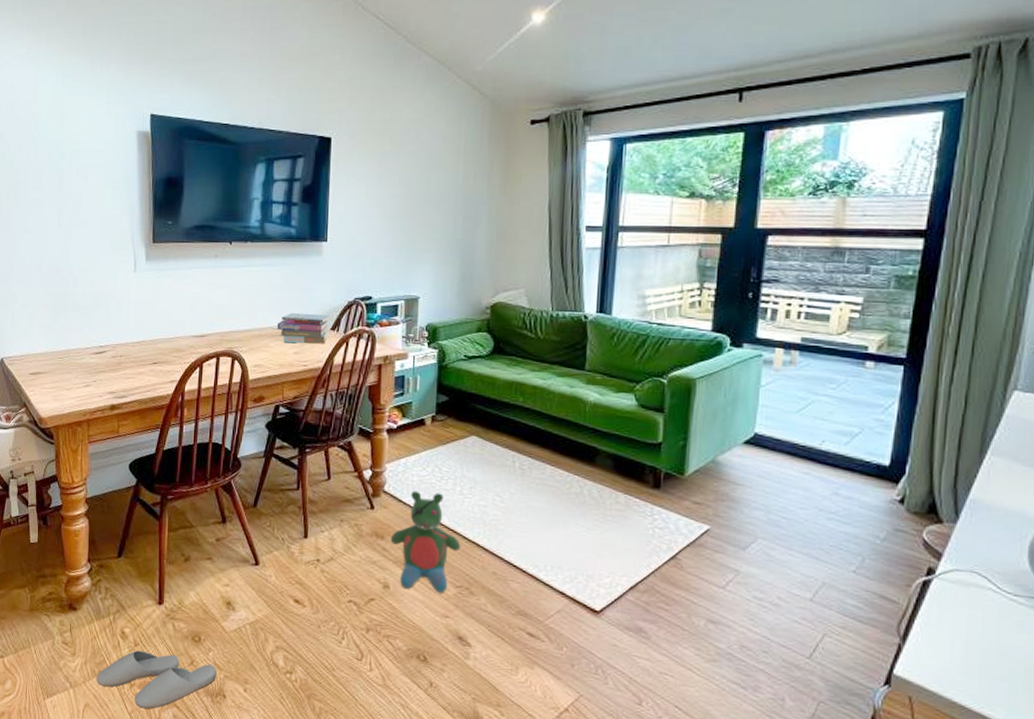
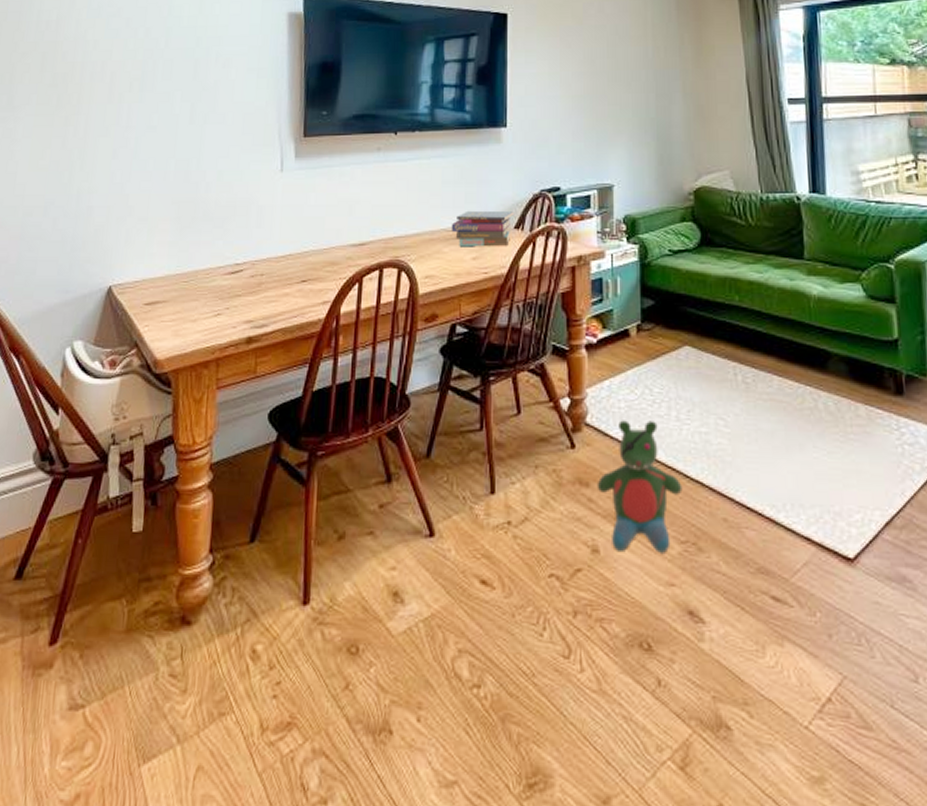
slippers: present [96,650,217,709] -> none [214,676,380,765]

